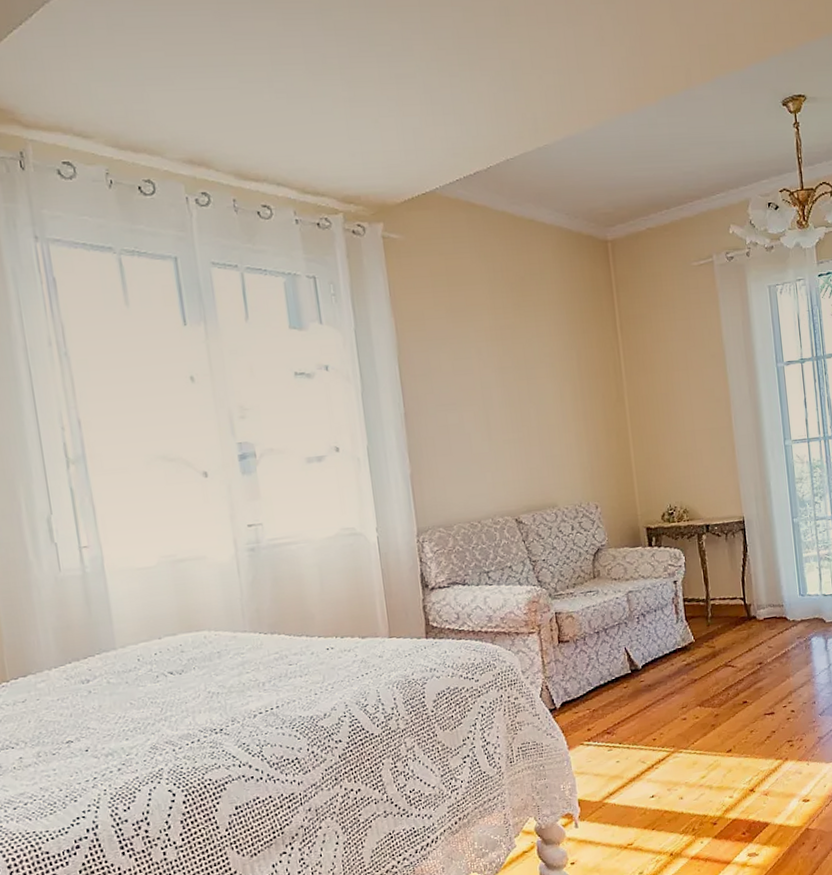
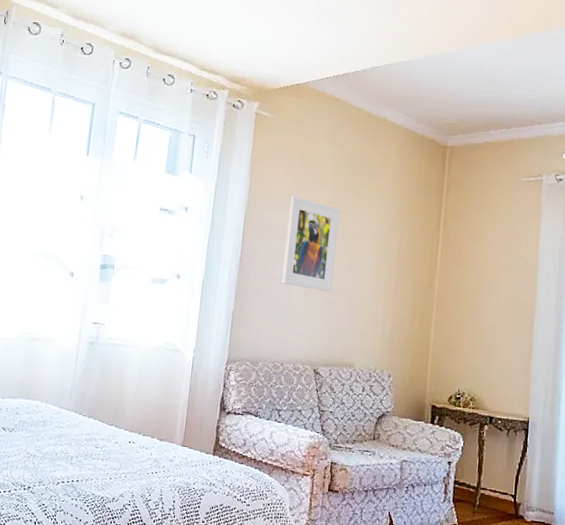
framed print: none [446,328,516,432] -> present [282,195,340,292]

